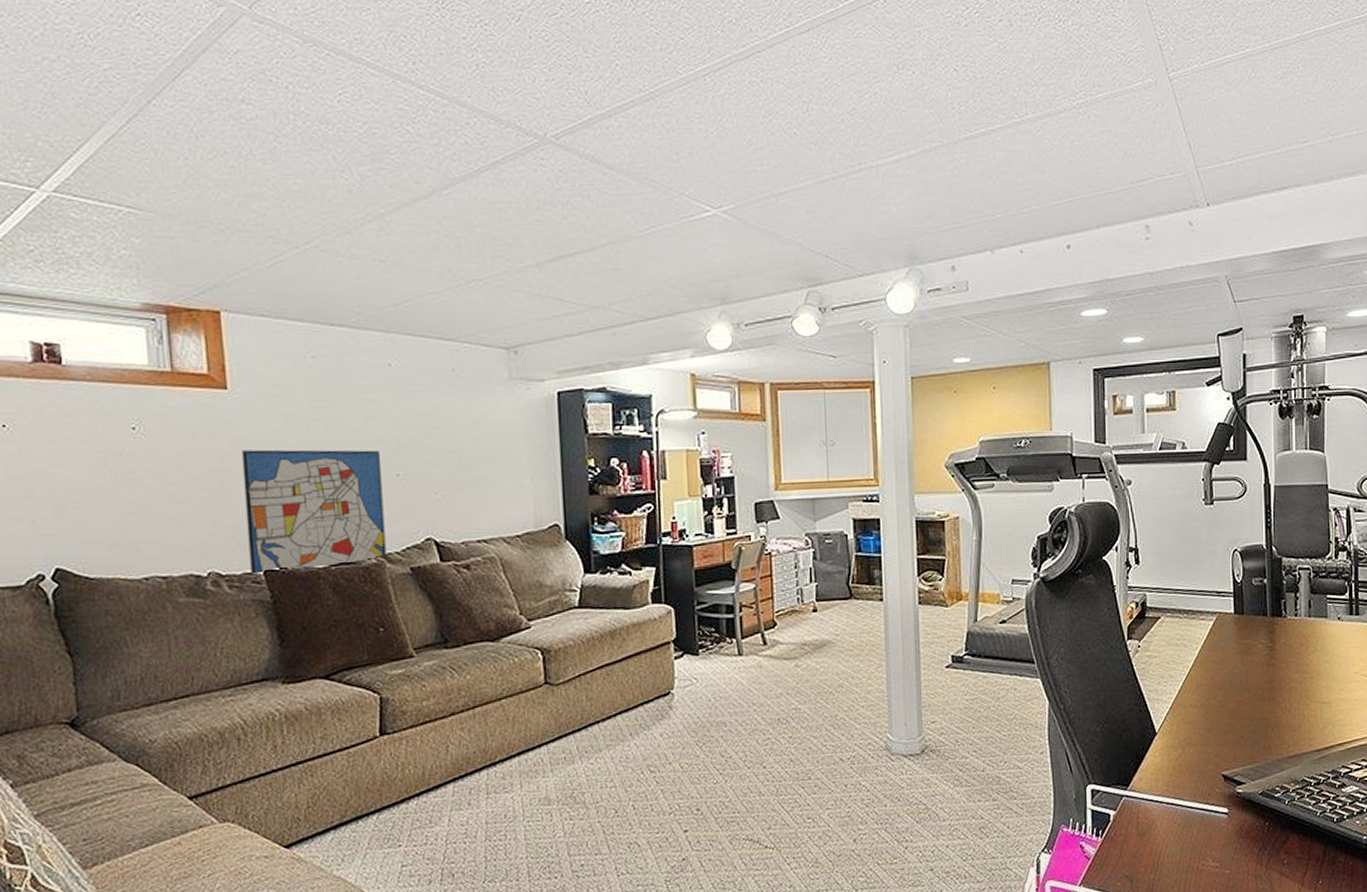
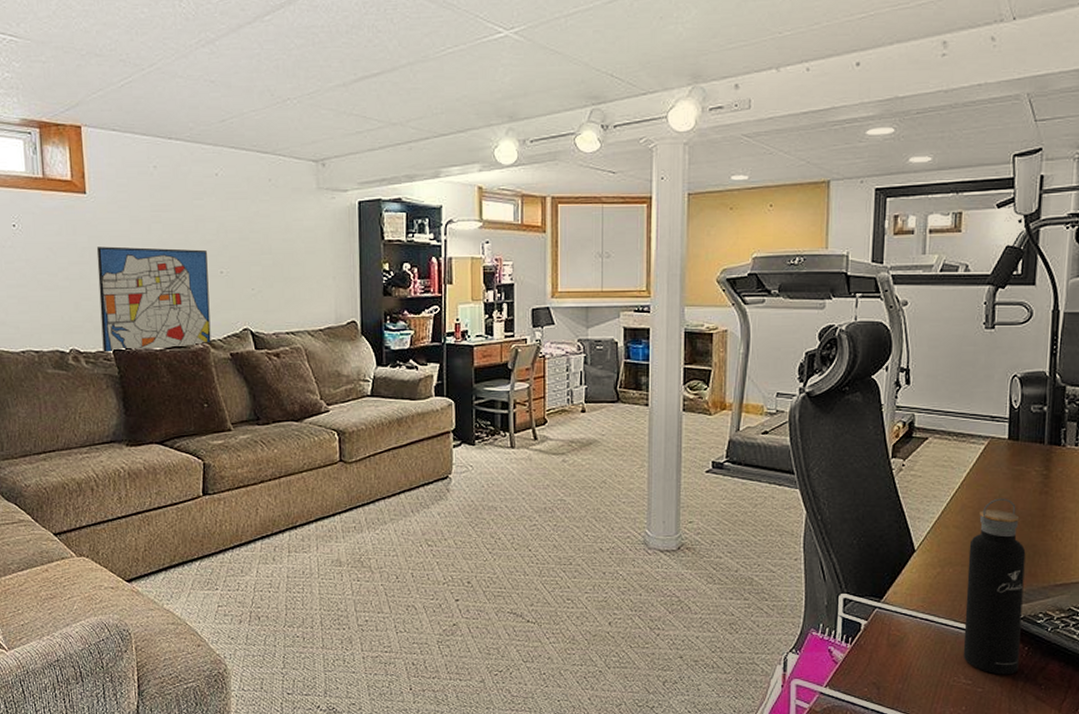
water bottle: none [1206,673,1261,854] -> present [963,498,1026,675]

